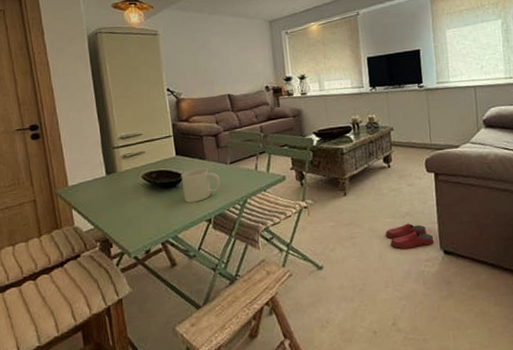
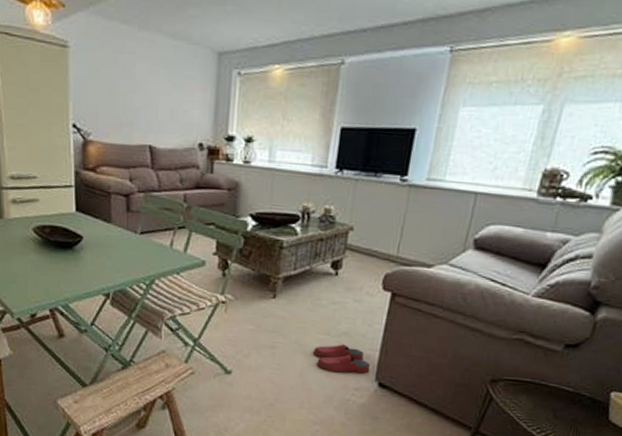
mug: present [181,167,221,203] -> none [79,231,127,271]

